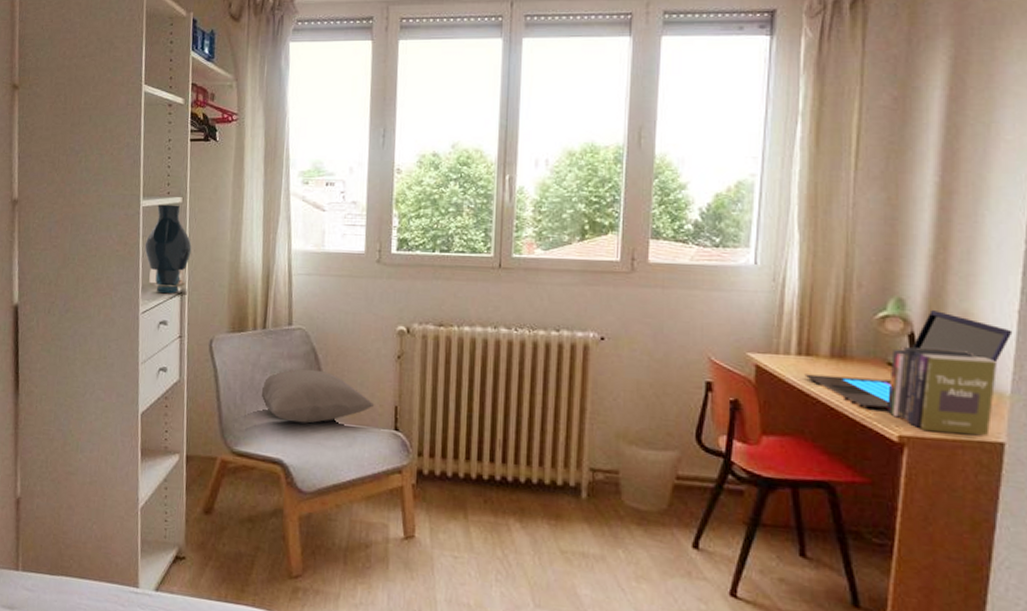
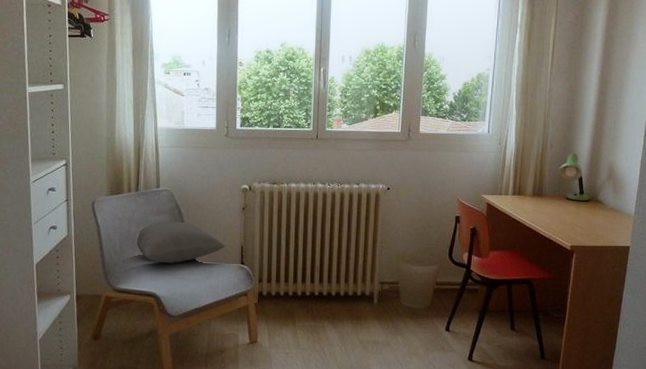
vase: present [144,204,192,293] -> none [32,90,74,165]
laptop: present [805,310,1013,410] -> none [517,162,637,229]
books: present [888,347,997,437] -> none [565,187,627,243]

